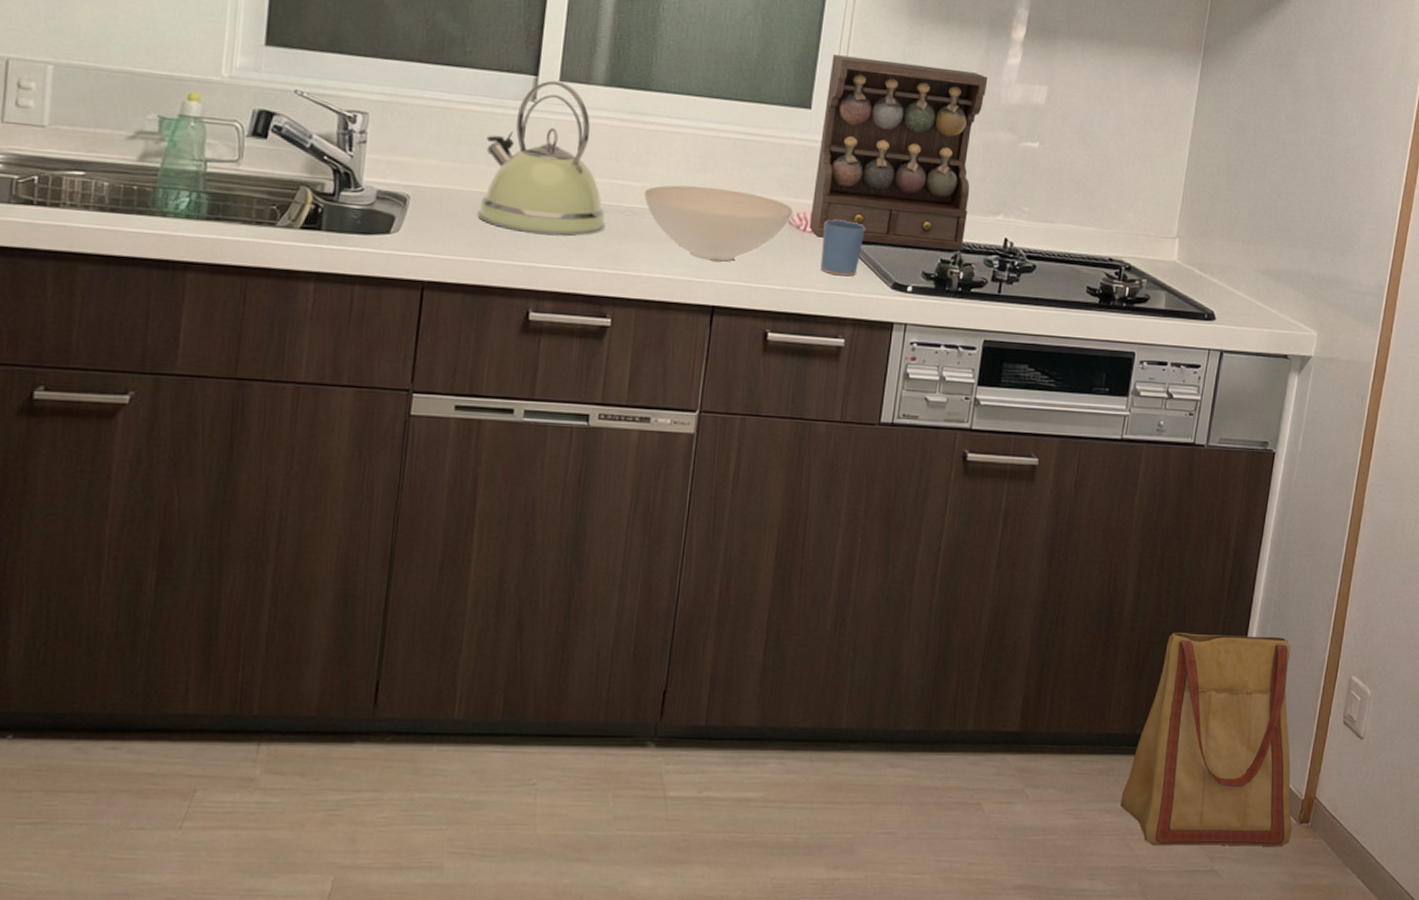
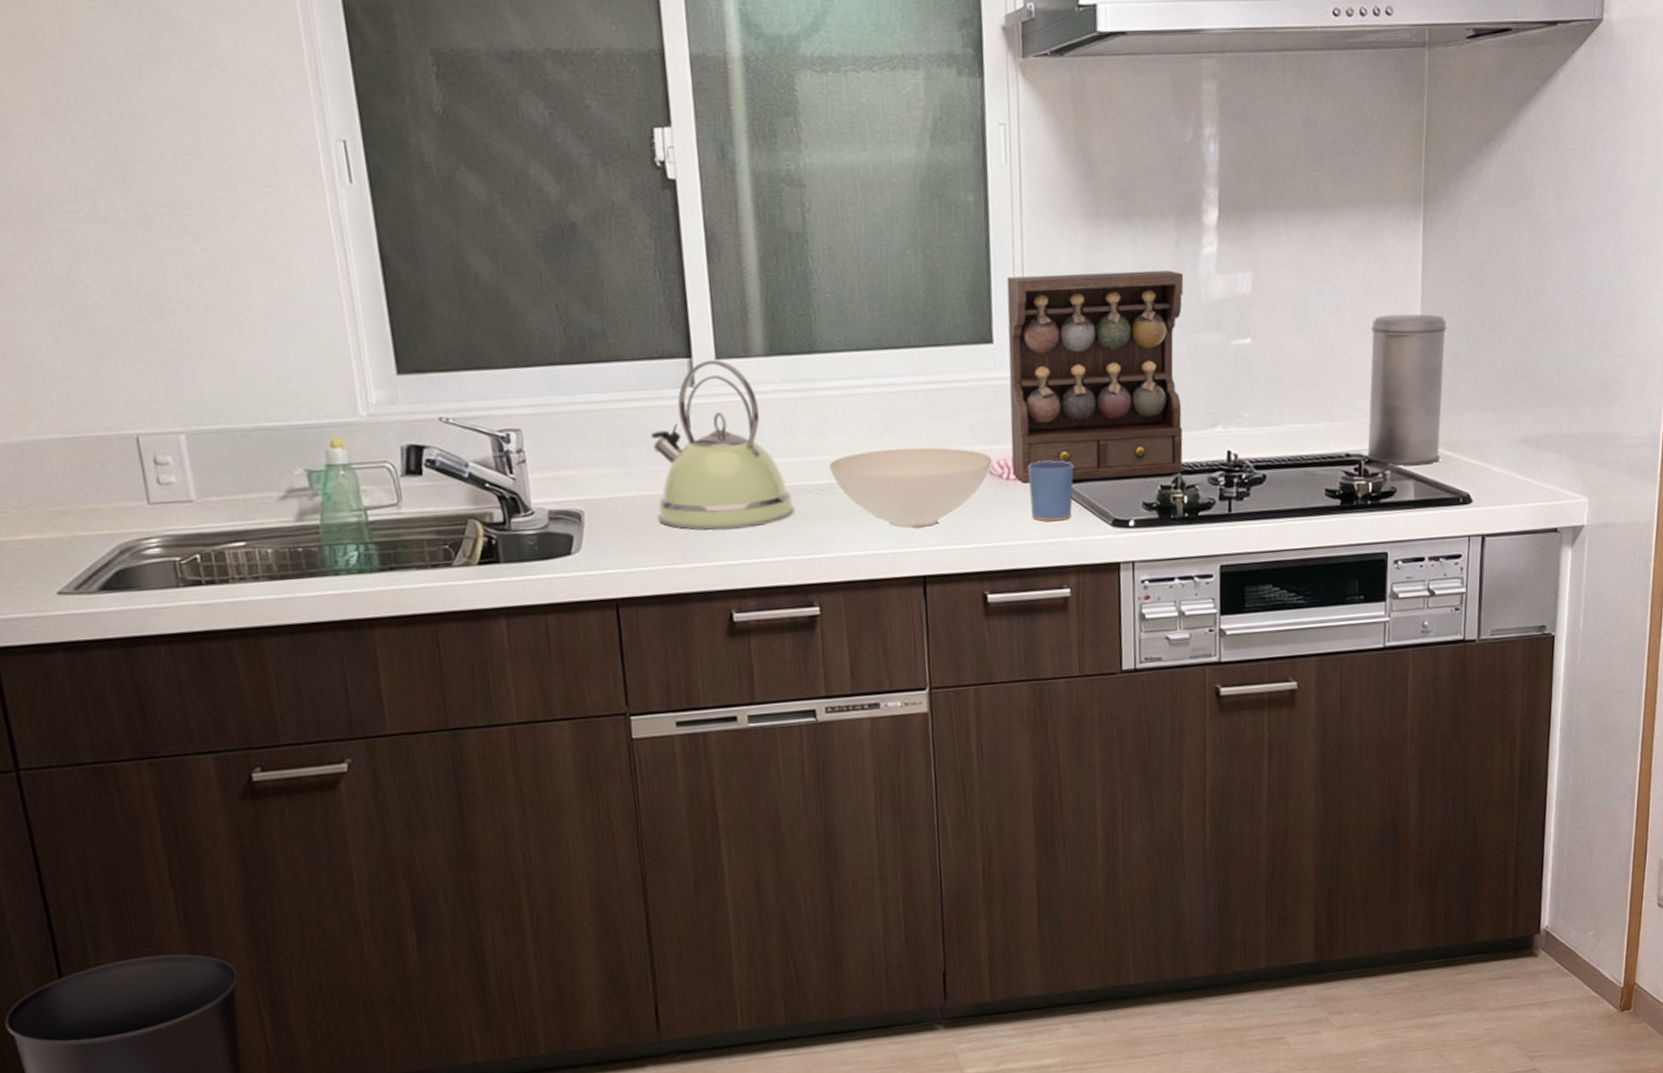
shopping bag: present [1120,633,1292,847] -> none [1430,828,1613,1054]
canister: none [1127,142,1211,279] -> present [1366,313,1447,466]

